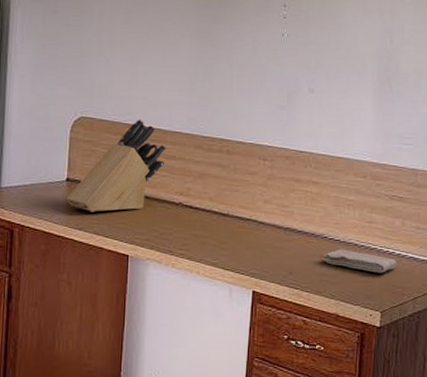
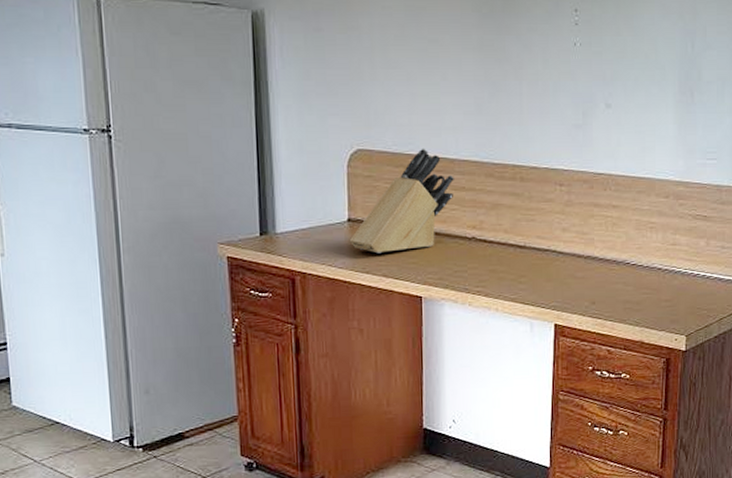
washcloth: present [323,249,397,273] -> none [626,274,702,297]

